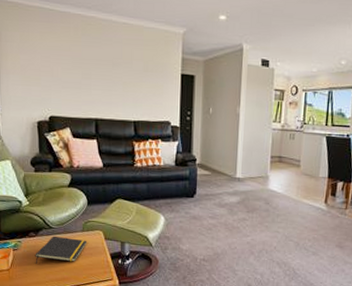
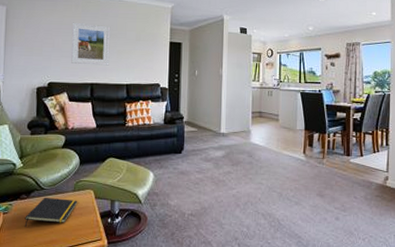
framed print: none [72,48,115,99] -> present [71,22,111,66]

